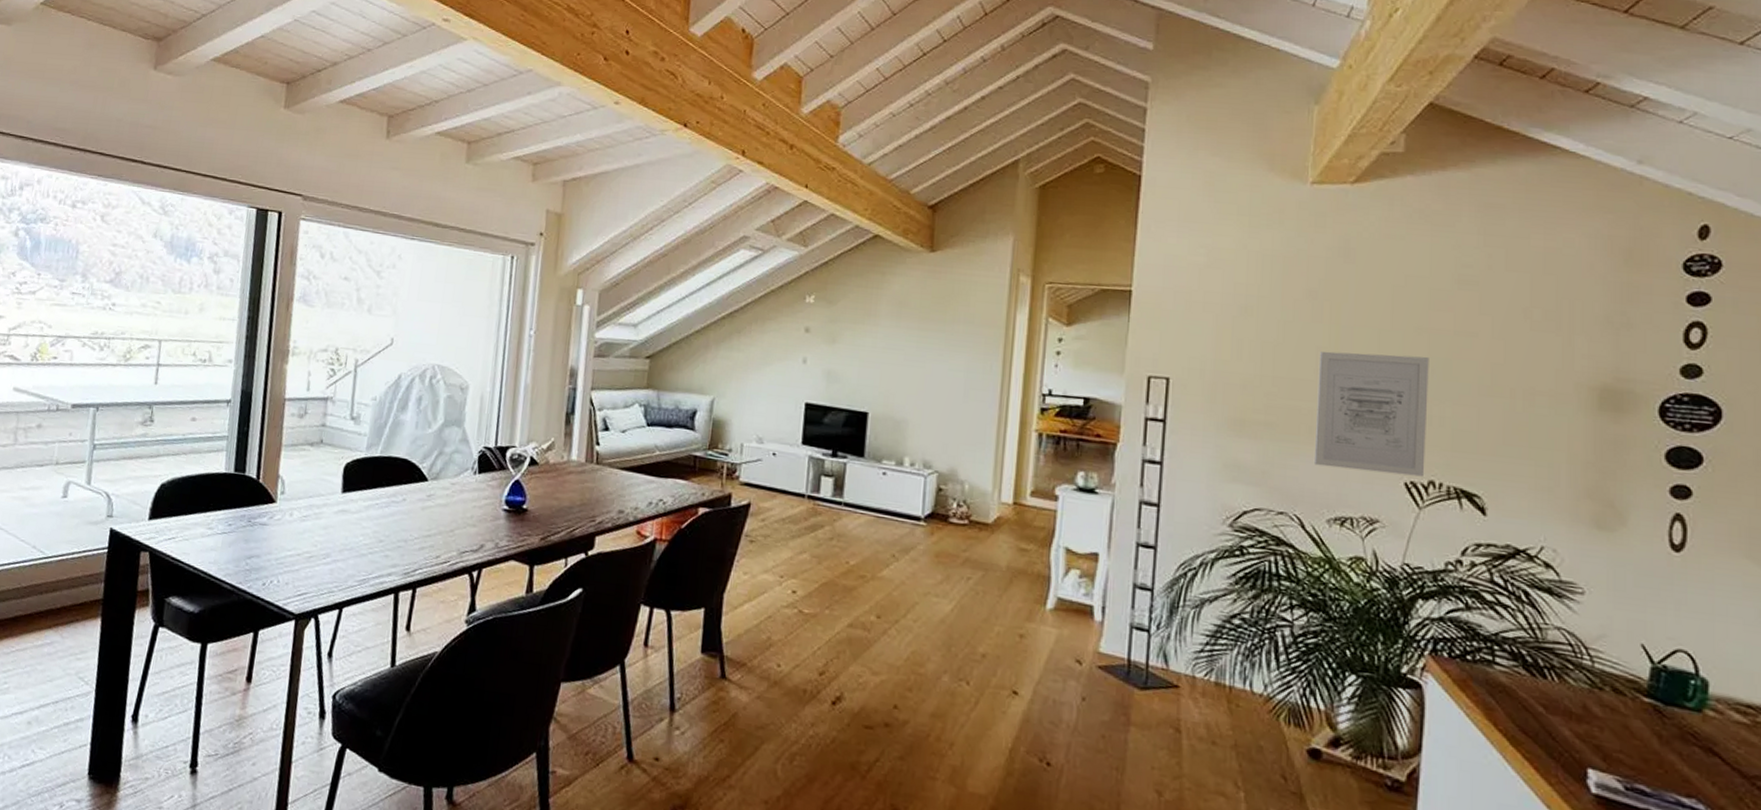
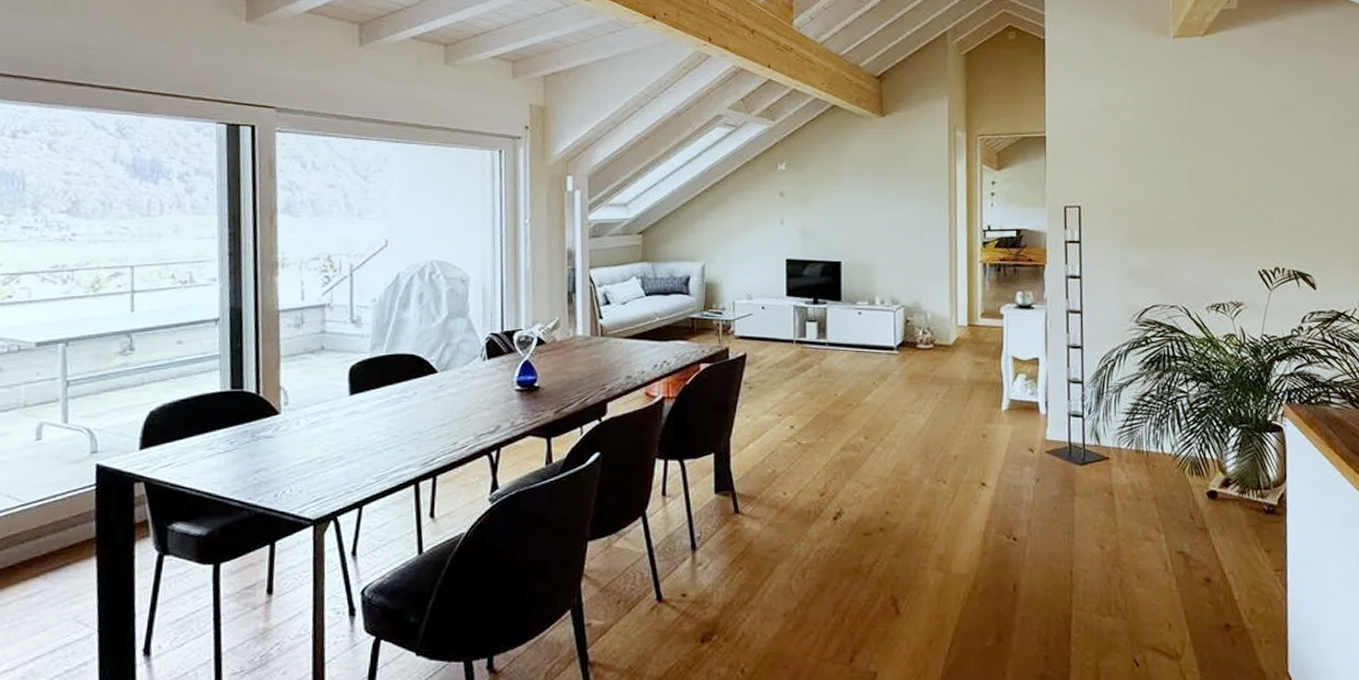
wall art: present [1313,351,1429,477] -> none [1190,170,1272,265]

